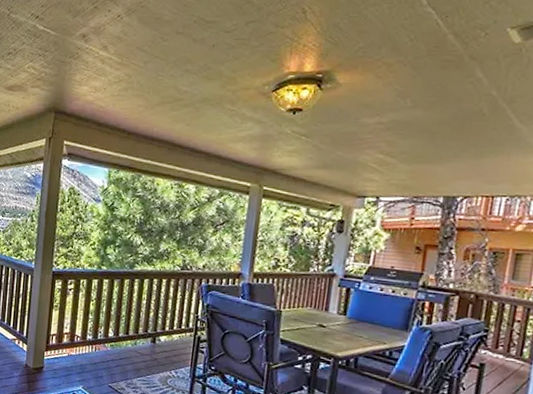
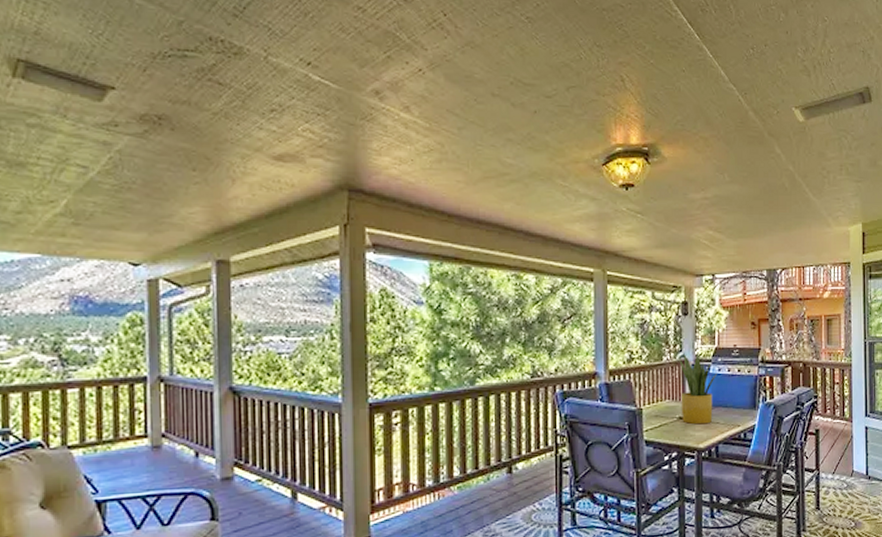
planter: none [322,267,369,336] -> present [678,351,718,425]

